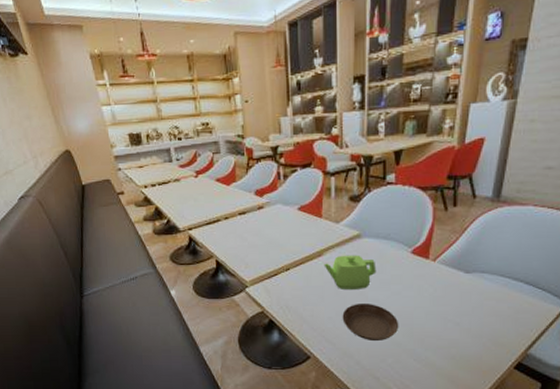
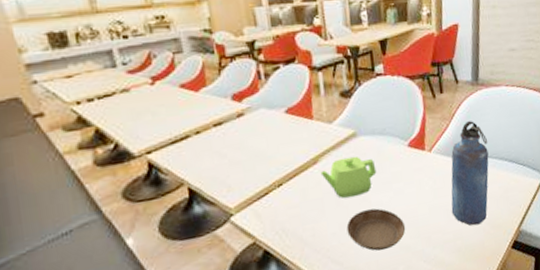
water bottle: none [449,237,503,339] -> present [451,121,489,226]

